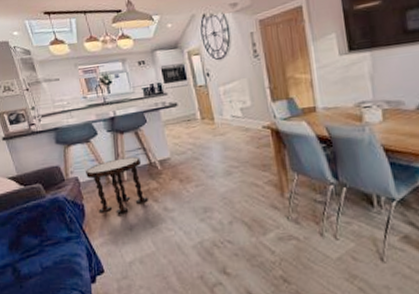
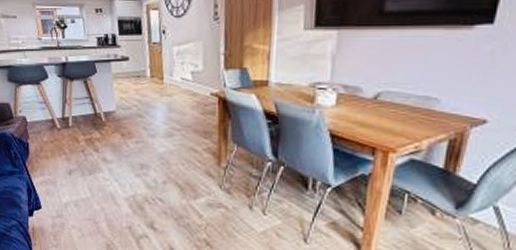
side table: present [86,156,148,214] -> none [33,104,90,157]

